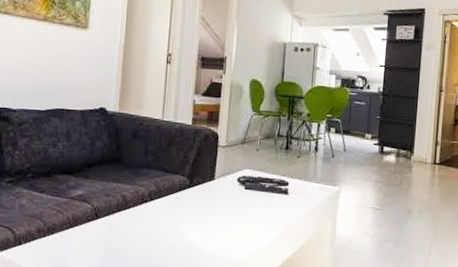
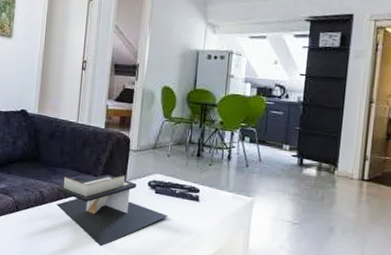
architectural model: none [140,172,258,249] -> present [55,174,168,247]

